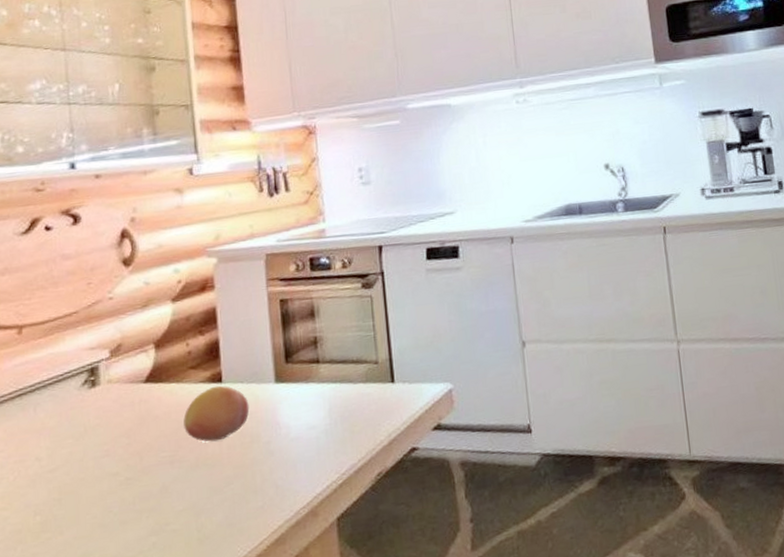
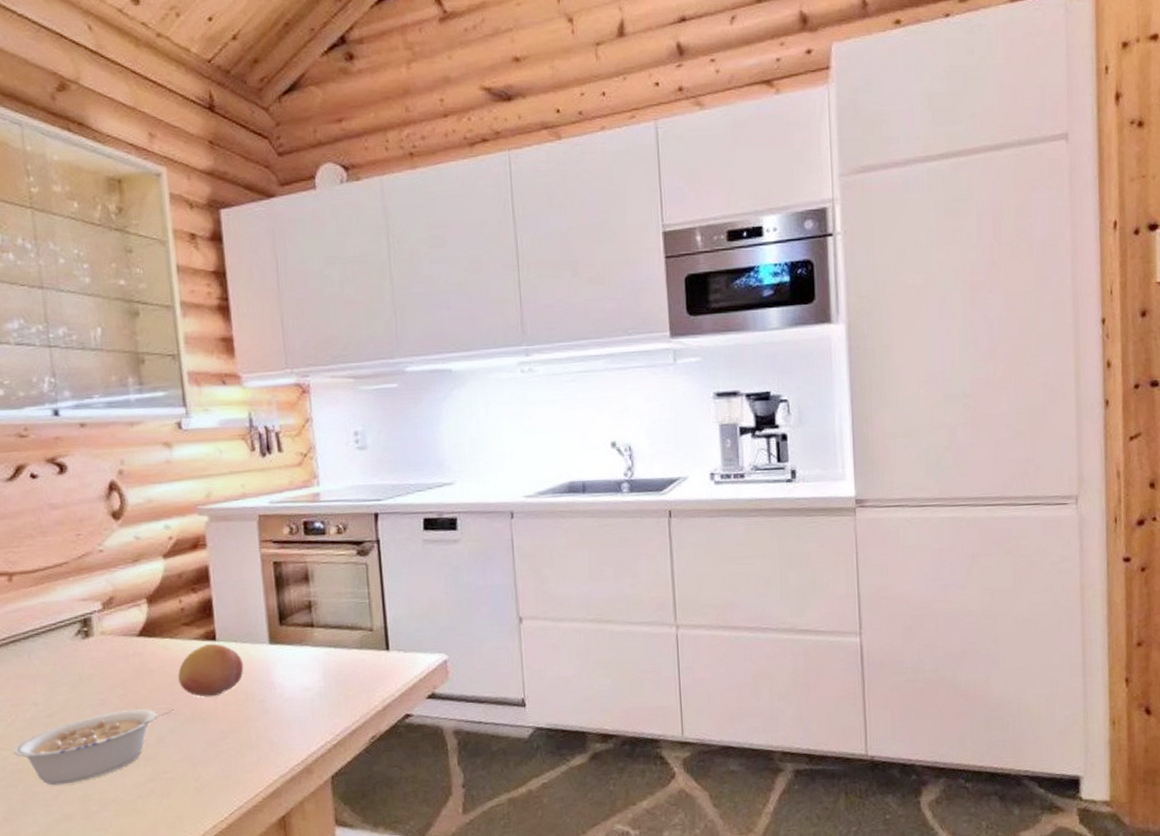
legume: none [14,457,178,545] -> present [14,709,174,786]

